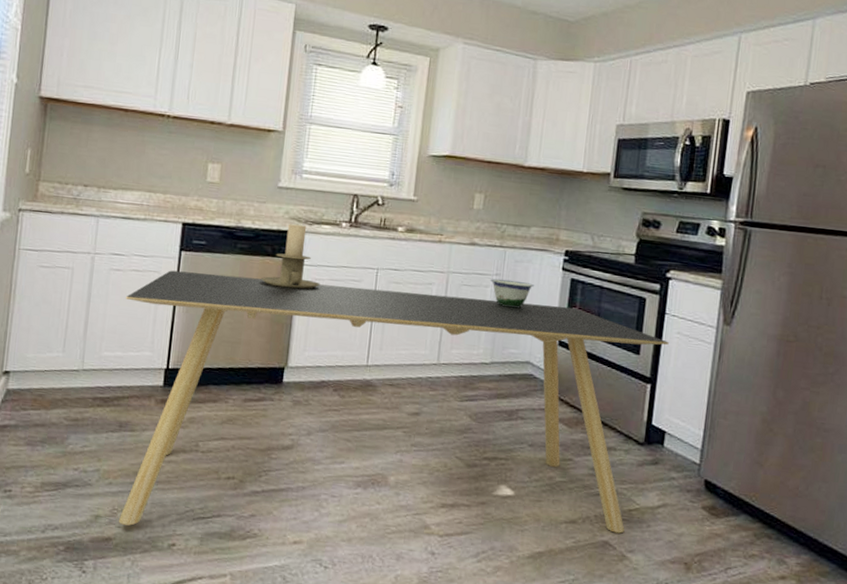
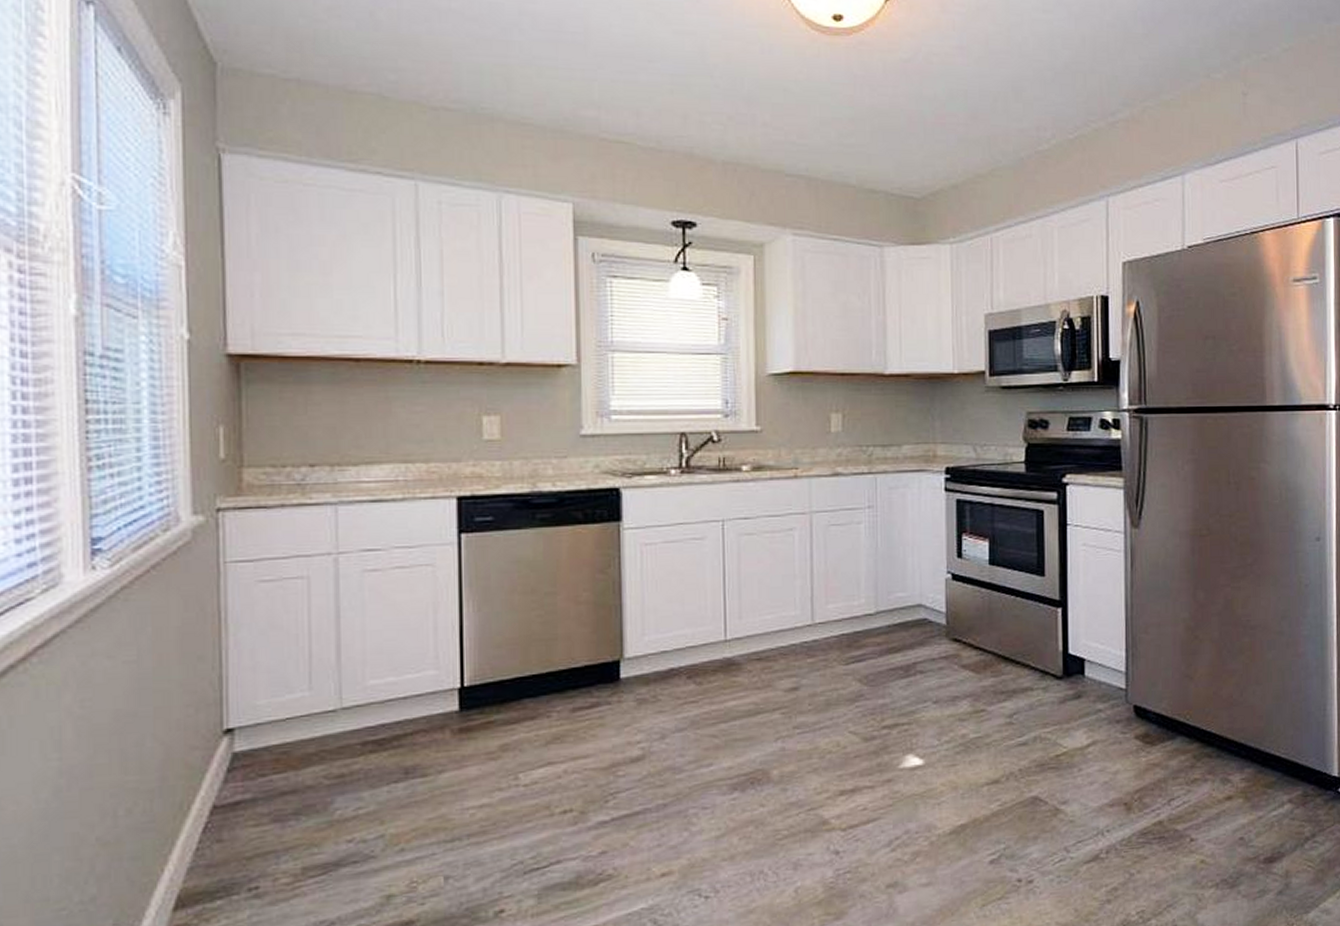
dining table: present [118,270,669,534] -> none [391,533,1075,900]
candle holder: present [261,223,320,290] -> none [574,478,652,561]
bowl: present [491,278,534,308] -> none [863,511,915,544]

